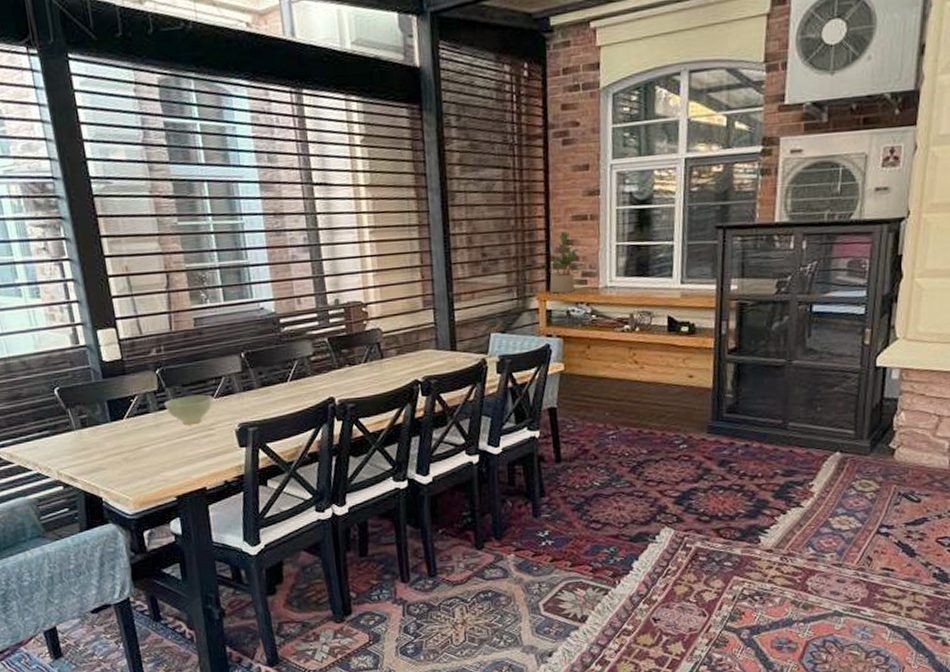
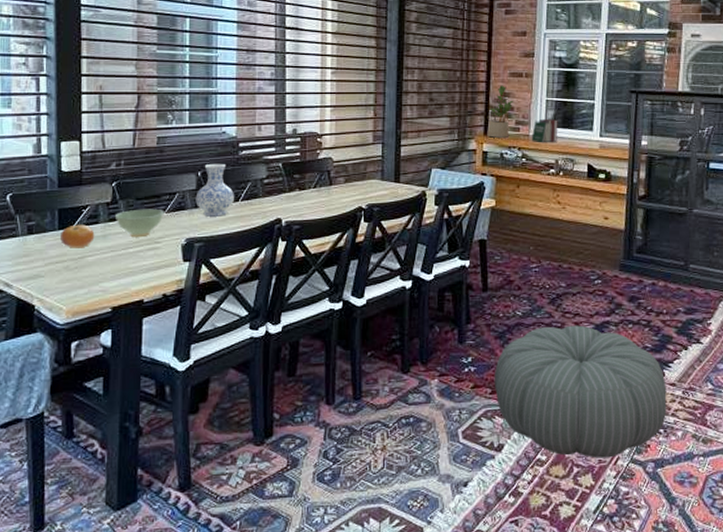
fruit: none [113,415,148,440] -> present [60,224,95,248]
vase: none [242,342,284,400] -> present [195,163,235,217]
pouf: none [573,493,763,627] -> present [494,325,667,458]
books: none [601,267,632,296] -> present [531,118,558,143]

